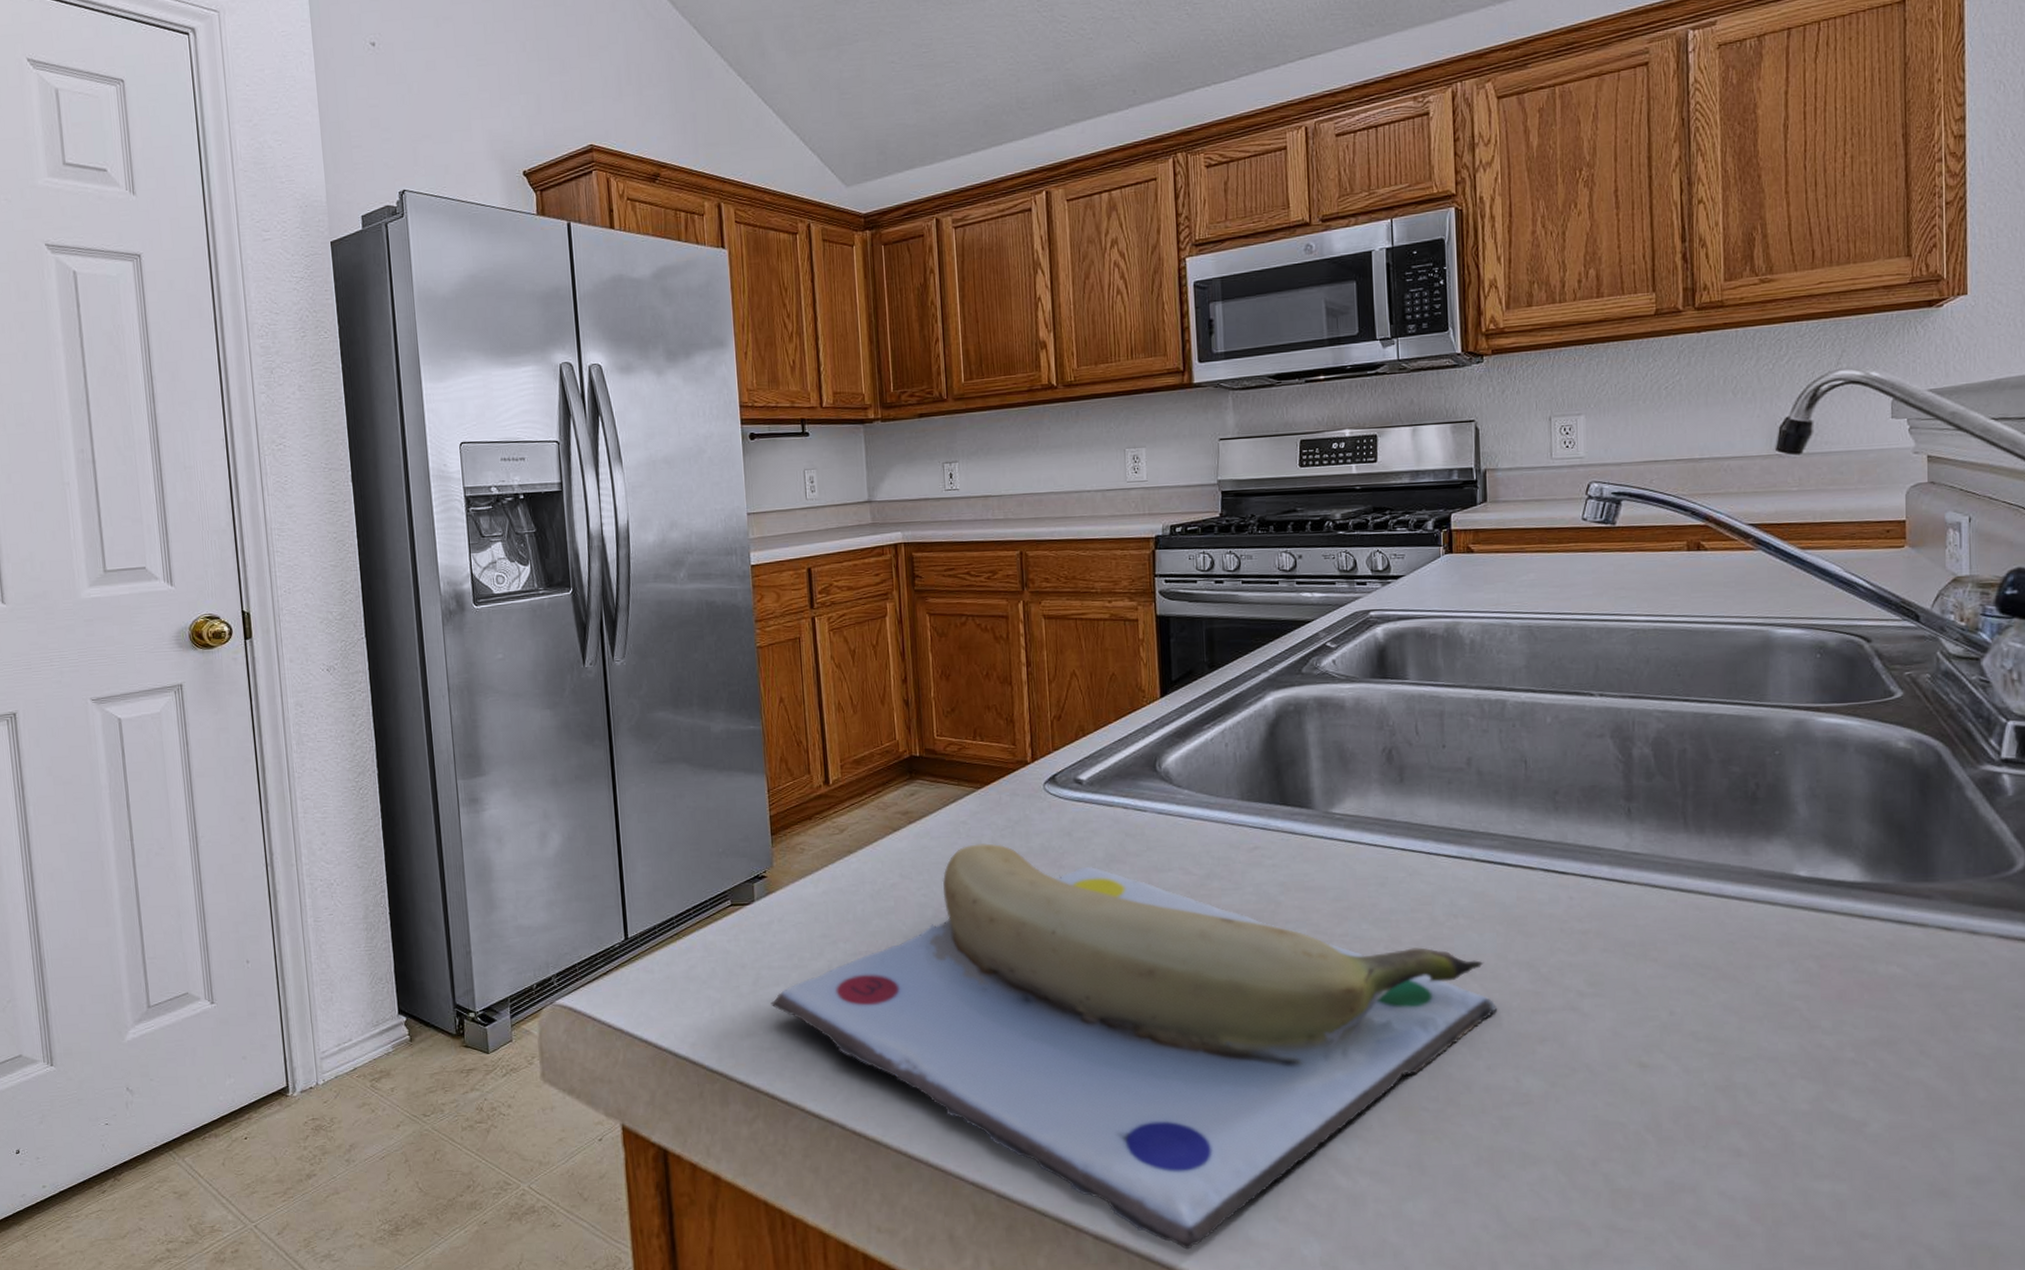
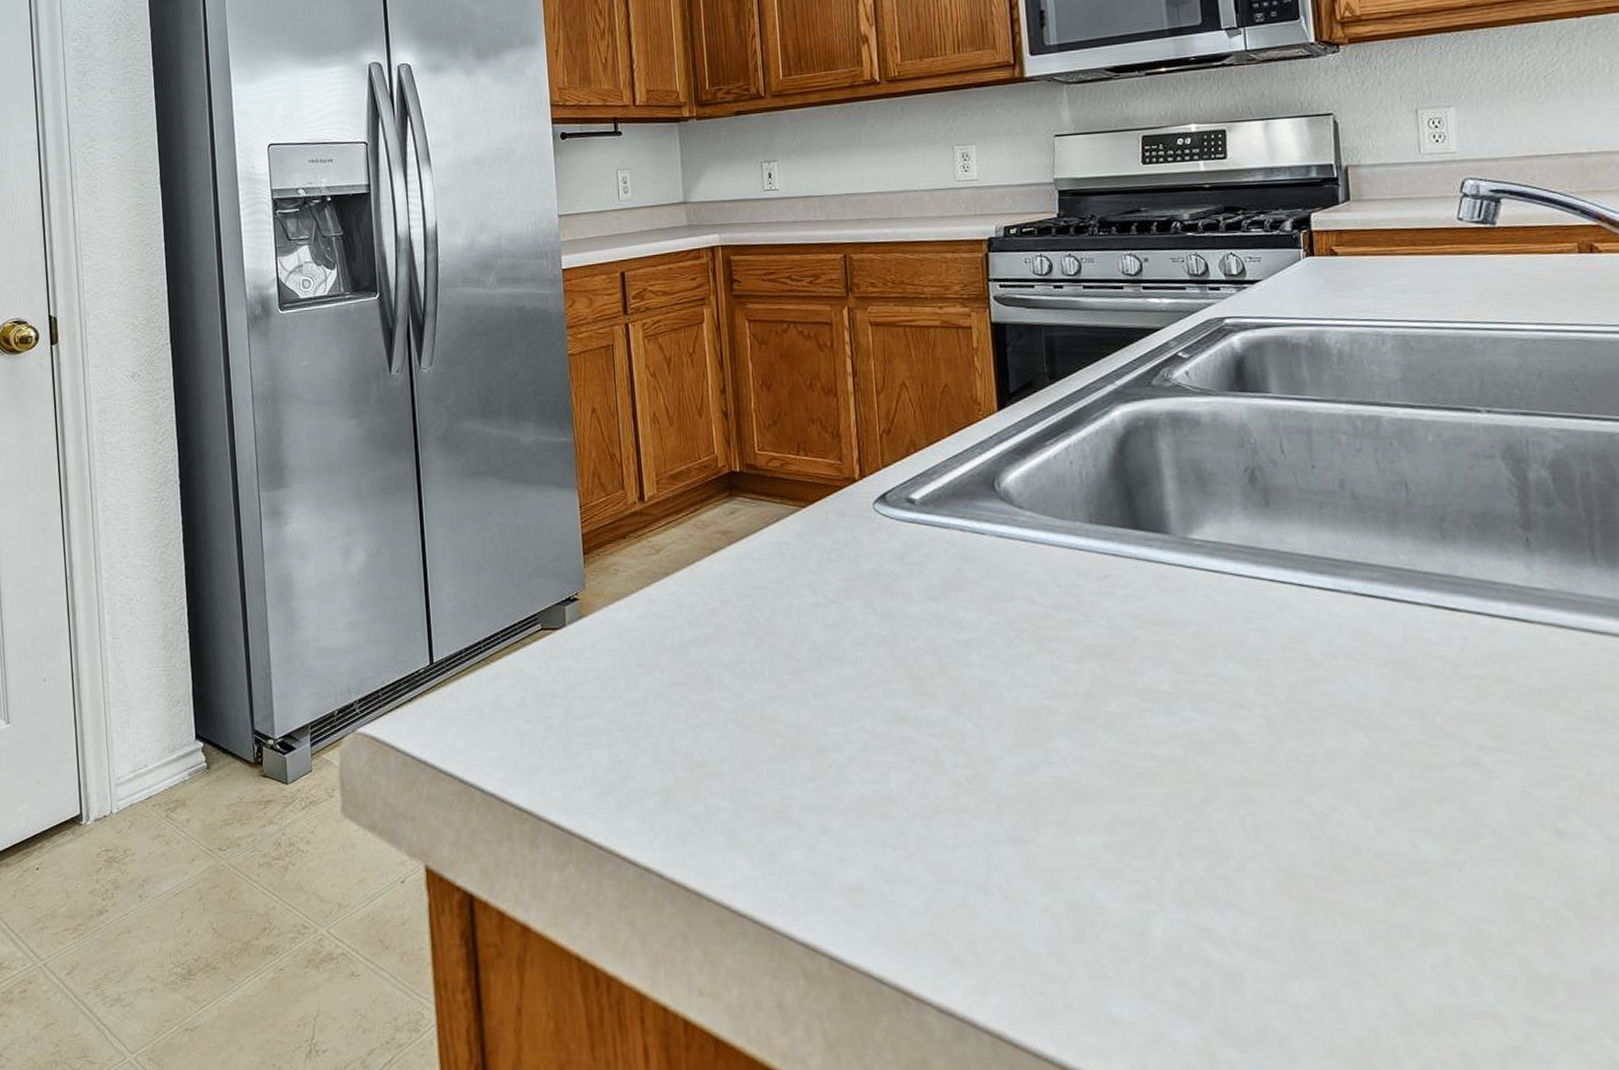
banana: present [769,843,1498,1250] -> none [582,567,1387,1028]

